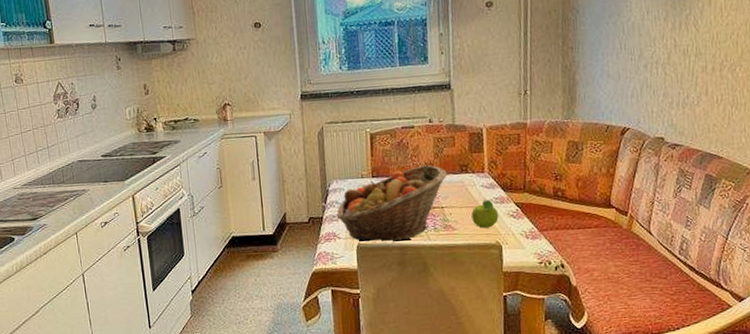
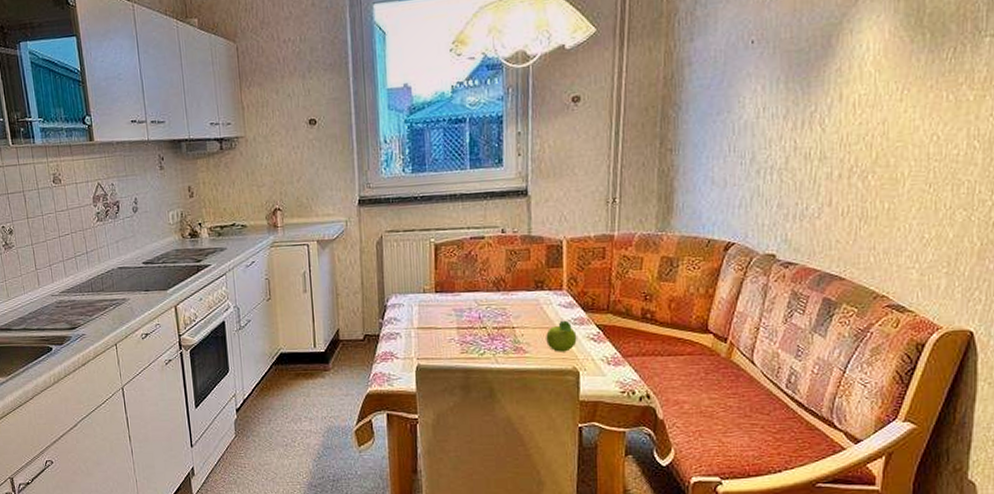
fruit basket: present [336,165,448,244] -> none [394,280,521,365]

